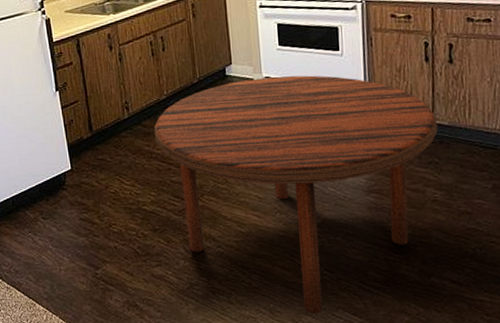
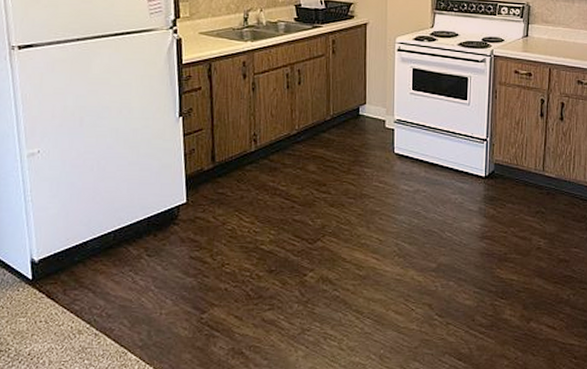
dining table: present [153,75,438,314] -> none [280,120,547,360]

